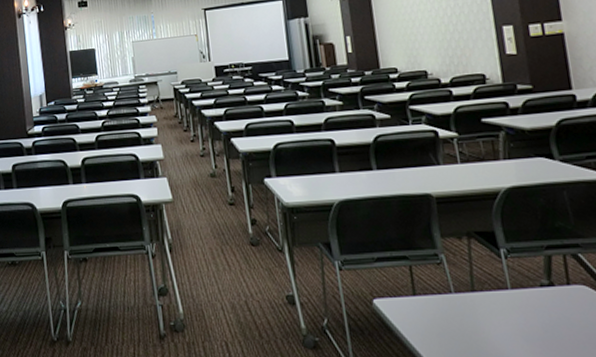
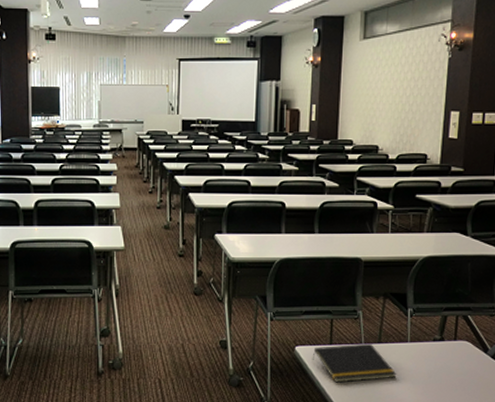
notepad: none [395,292,503,342] -> present [312,343,397,383]

